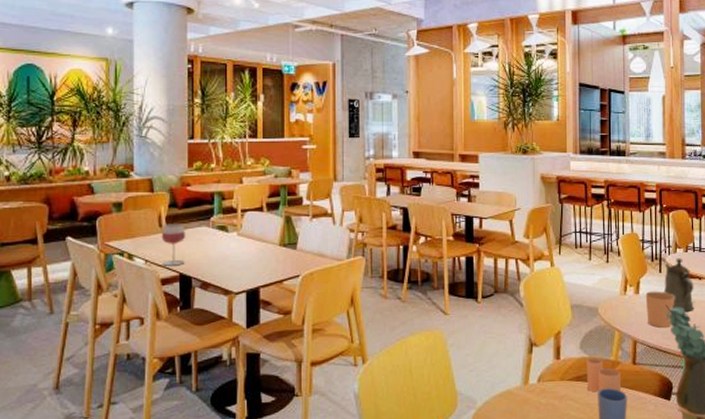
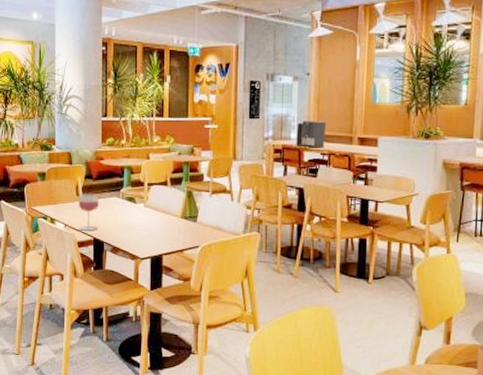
coffee machine: none [398,139,428,166] -> present [296,121,327,148]

